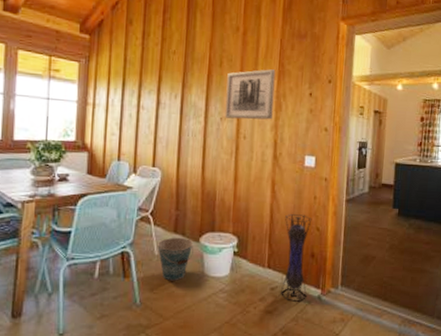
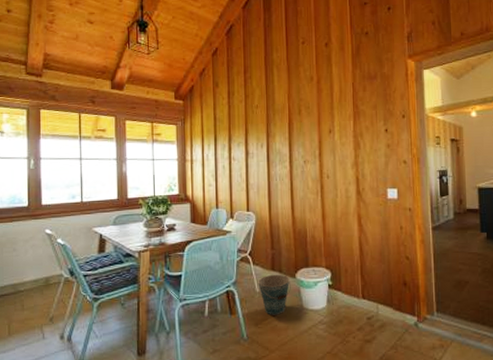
wall art: present [225,69,276,120] -> none [306,111,352,161]
lantern: present [280,213,312,302] -> none [374,244,404,330]

